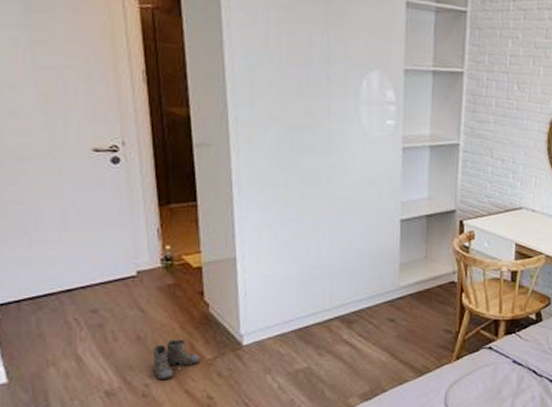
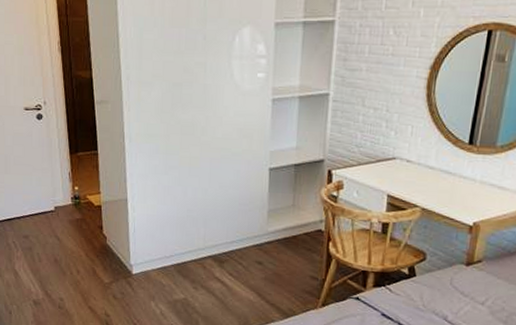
boots: present [147,339,200,381] -> none [62,264,100,297]

